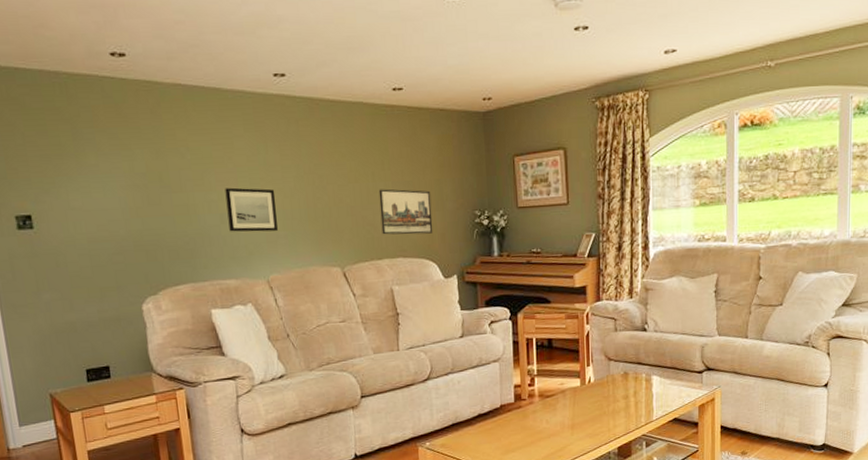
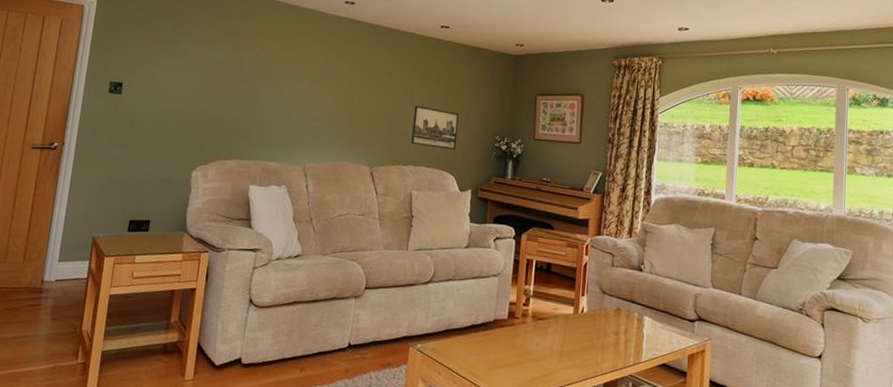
wall art: present [225,187,278,232] -> none [281,85,327,127]

